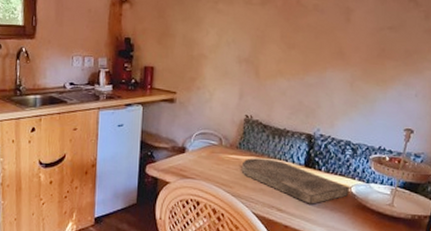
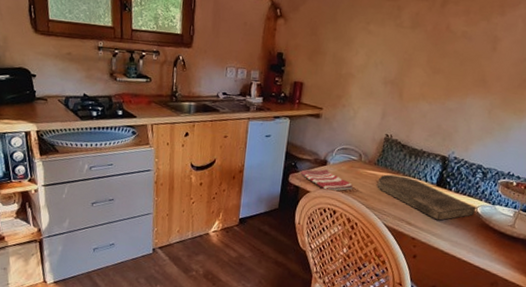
dish towel: none [158,157,215,181] -> present [300,169,353,192]

